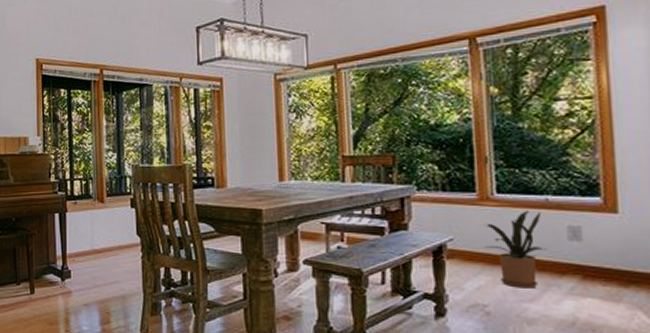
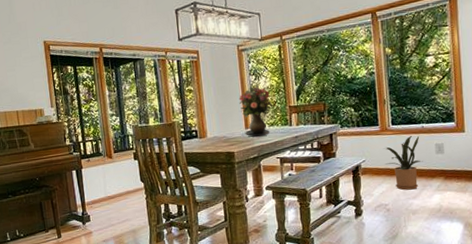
bouquet: none [272,123,318,193] -> present [239,83,272,137]

